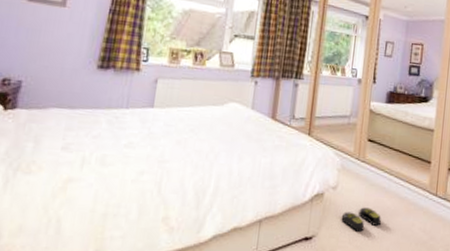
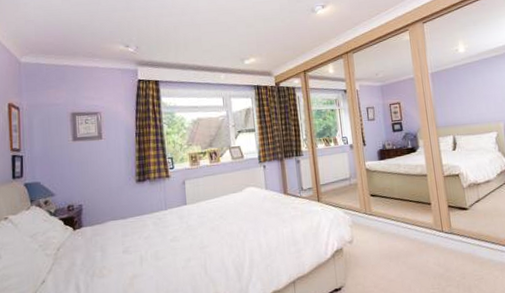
slippers: present [341,207,381,232] -> none [362,253,398,276]

